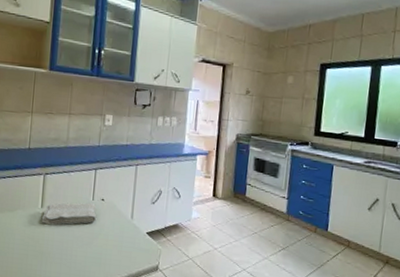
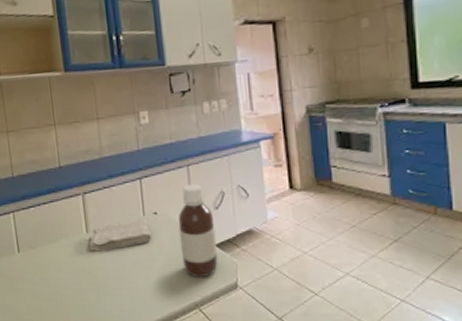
bottle: none [118,180,150,258] -> present [178,184,218,277]

